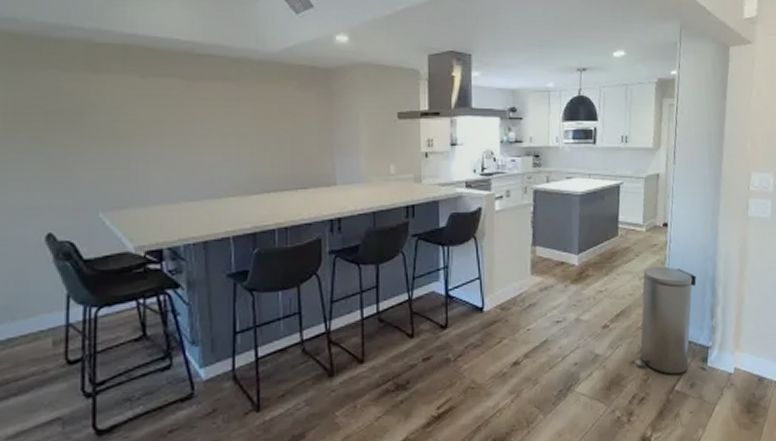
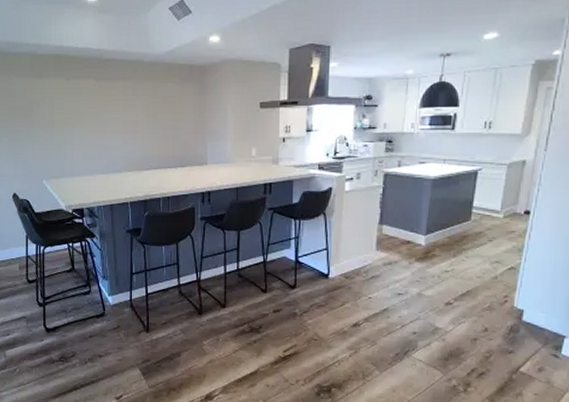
pedal bin: present [634,267,697,376] -> none [477,253,559,359]

